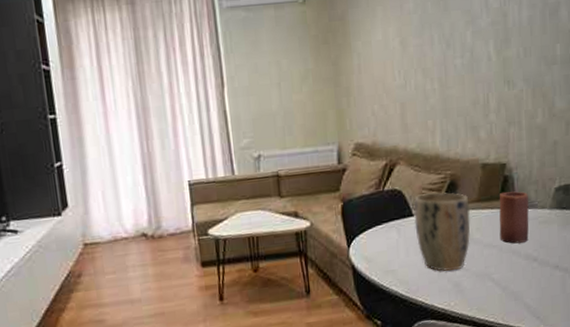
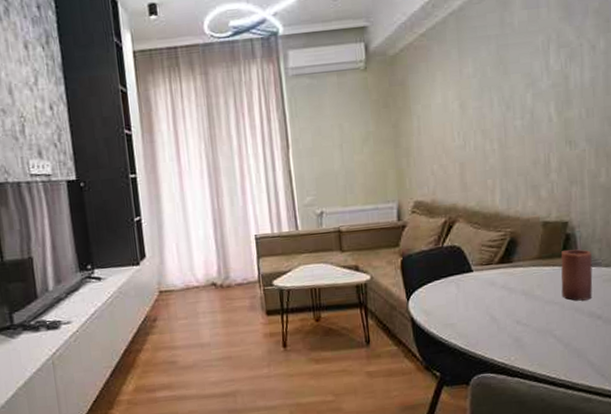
plant pot: present [414,192,470,271] -> none [473,249,531,327]

